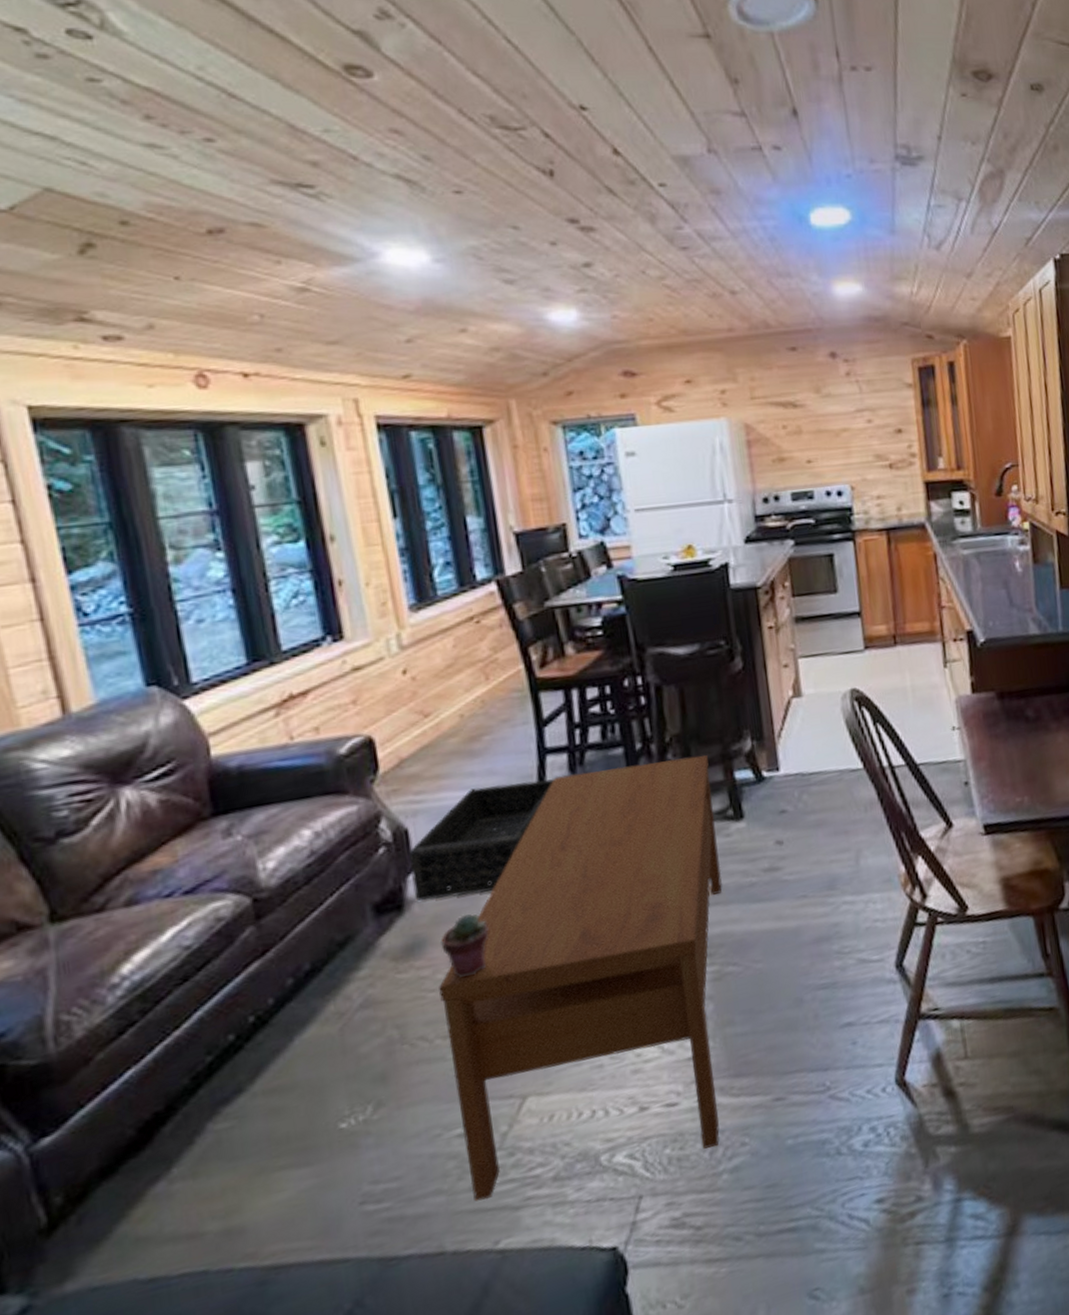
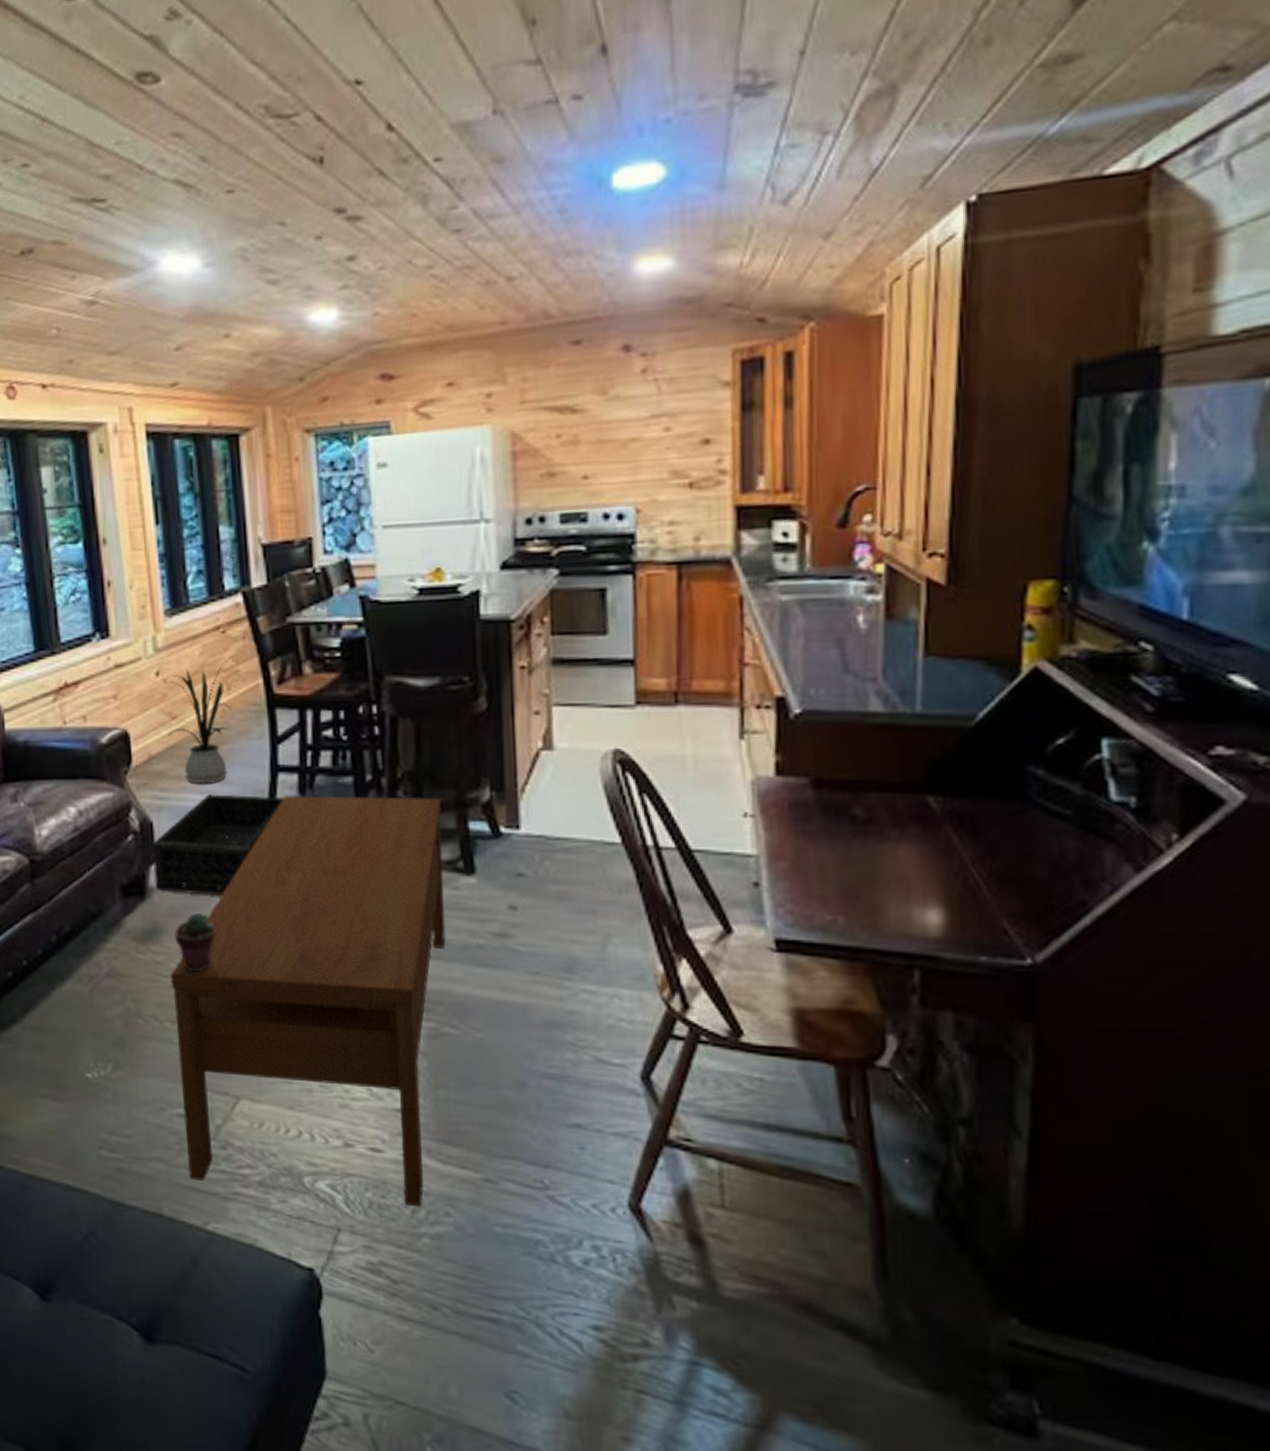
house plant: none [420,642,497,781] -> present [168,654,239,785]

